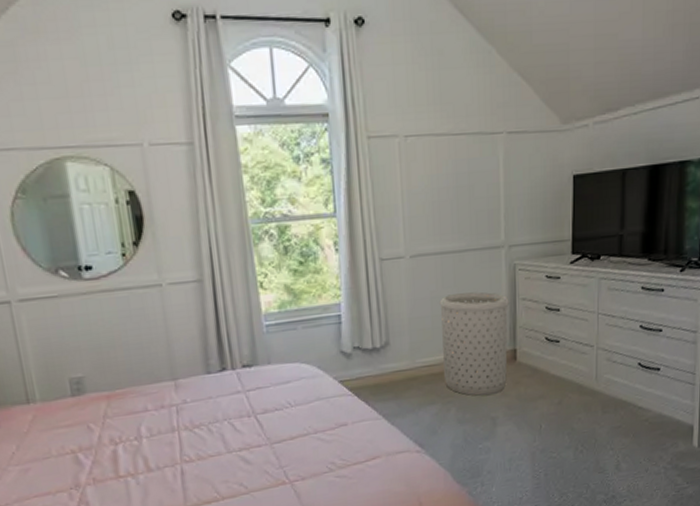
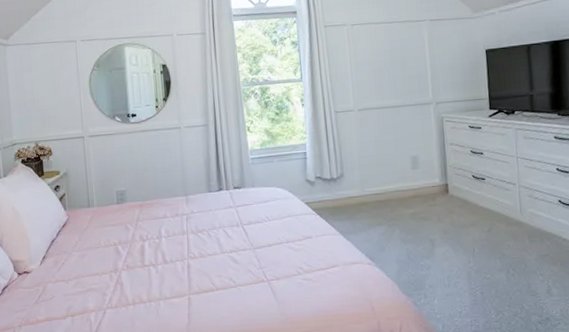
laundry basket: present [439,292,509,396] -> none [382,137,441,221]

